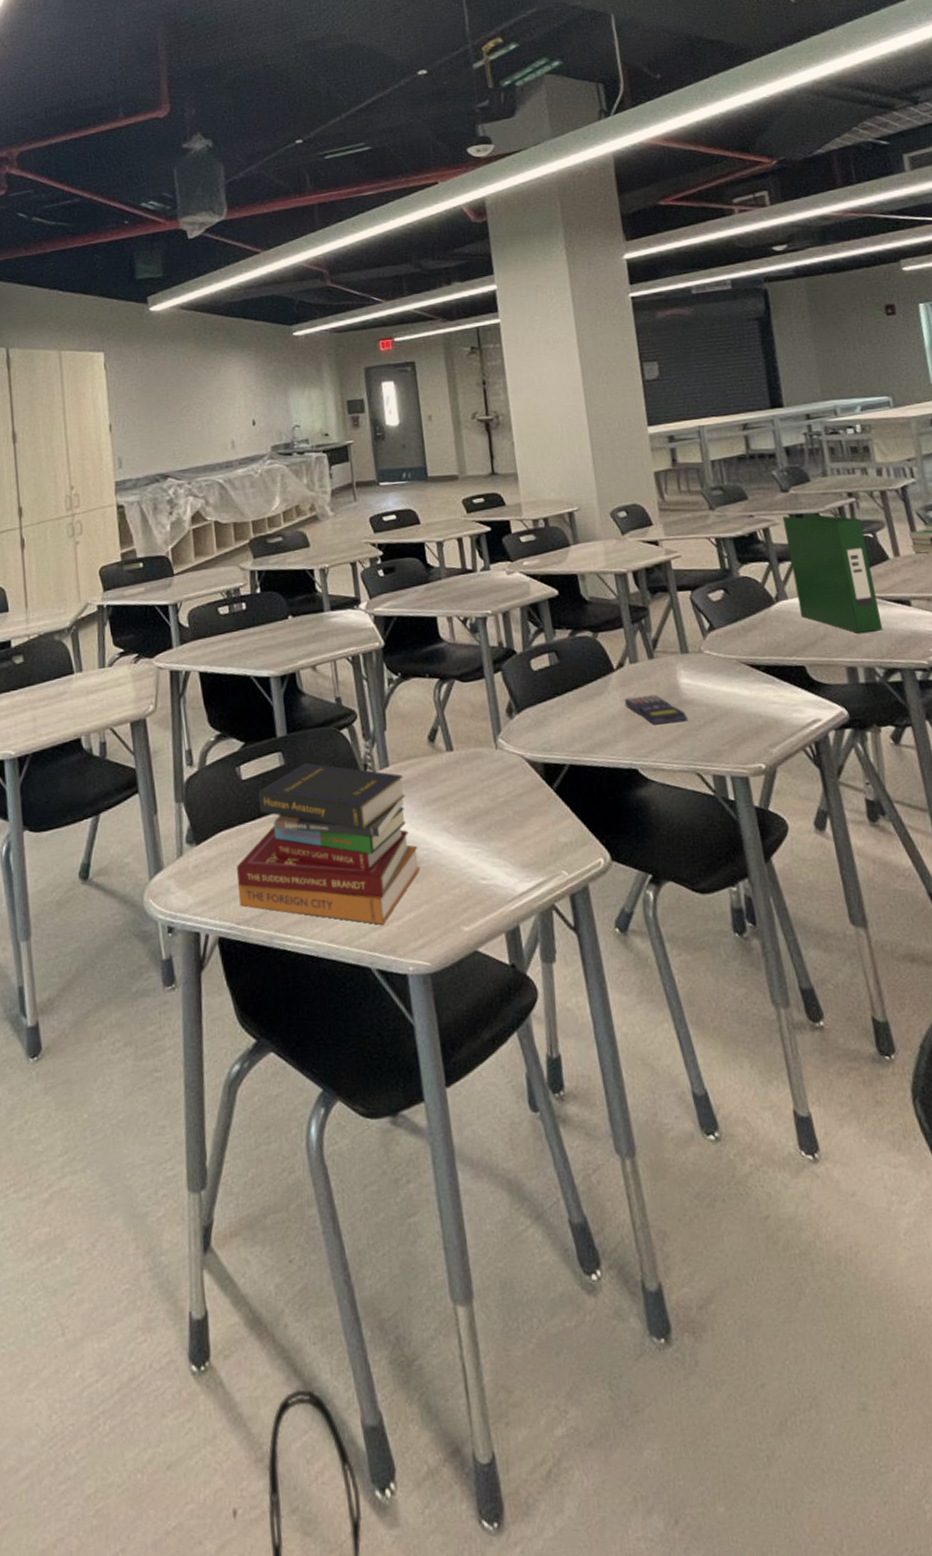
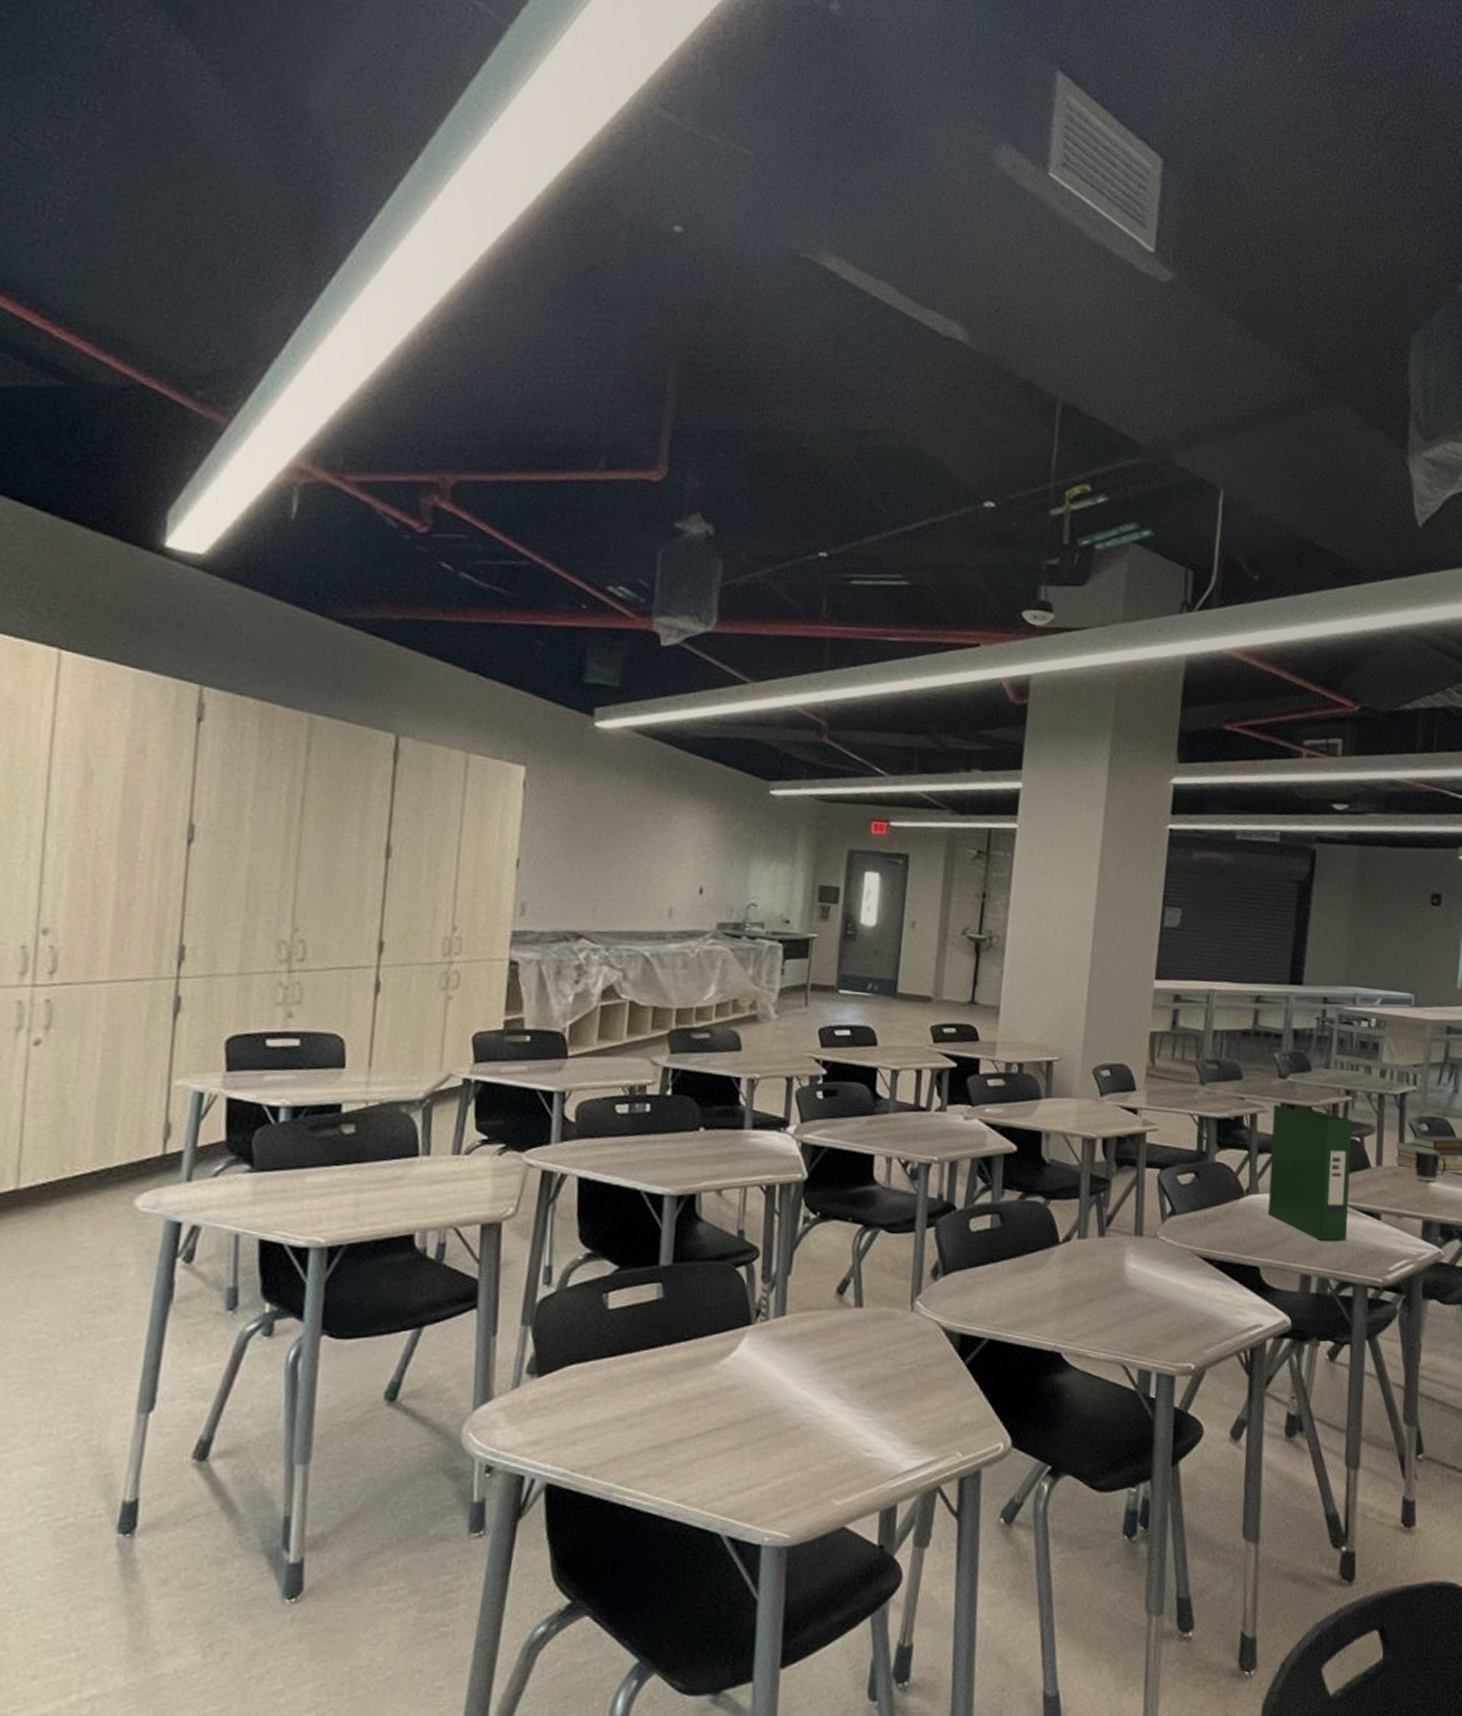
books: present [236,762,421,925] -> none [579,1299,801,1488]
calculator: present [624,694,688,725] -> none [1062,1275,1127,1309]

